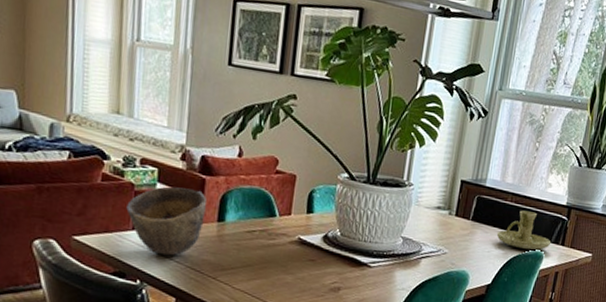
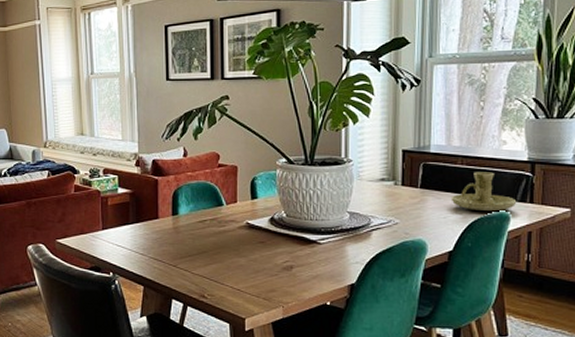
bowl: present [126,186,207,256] -> none [96,190,161,249]

